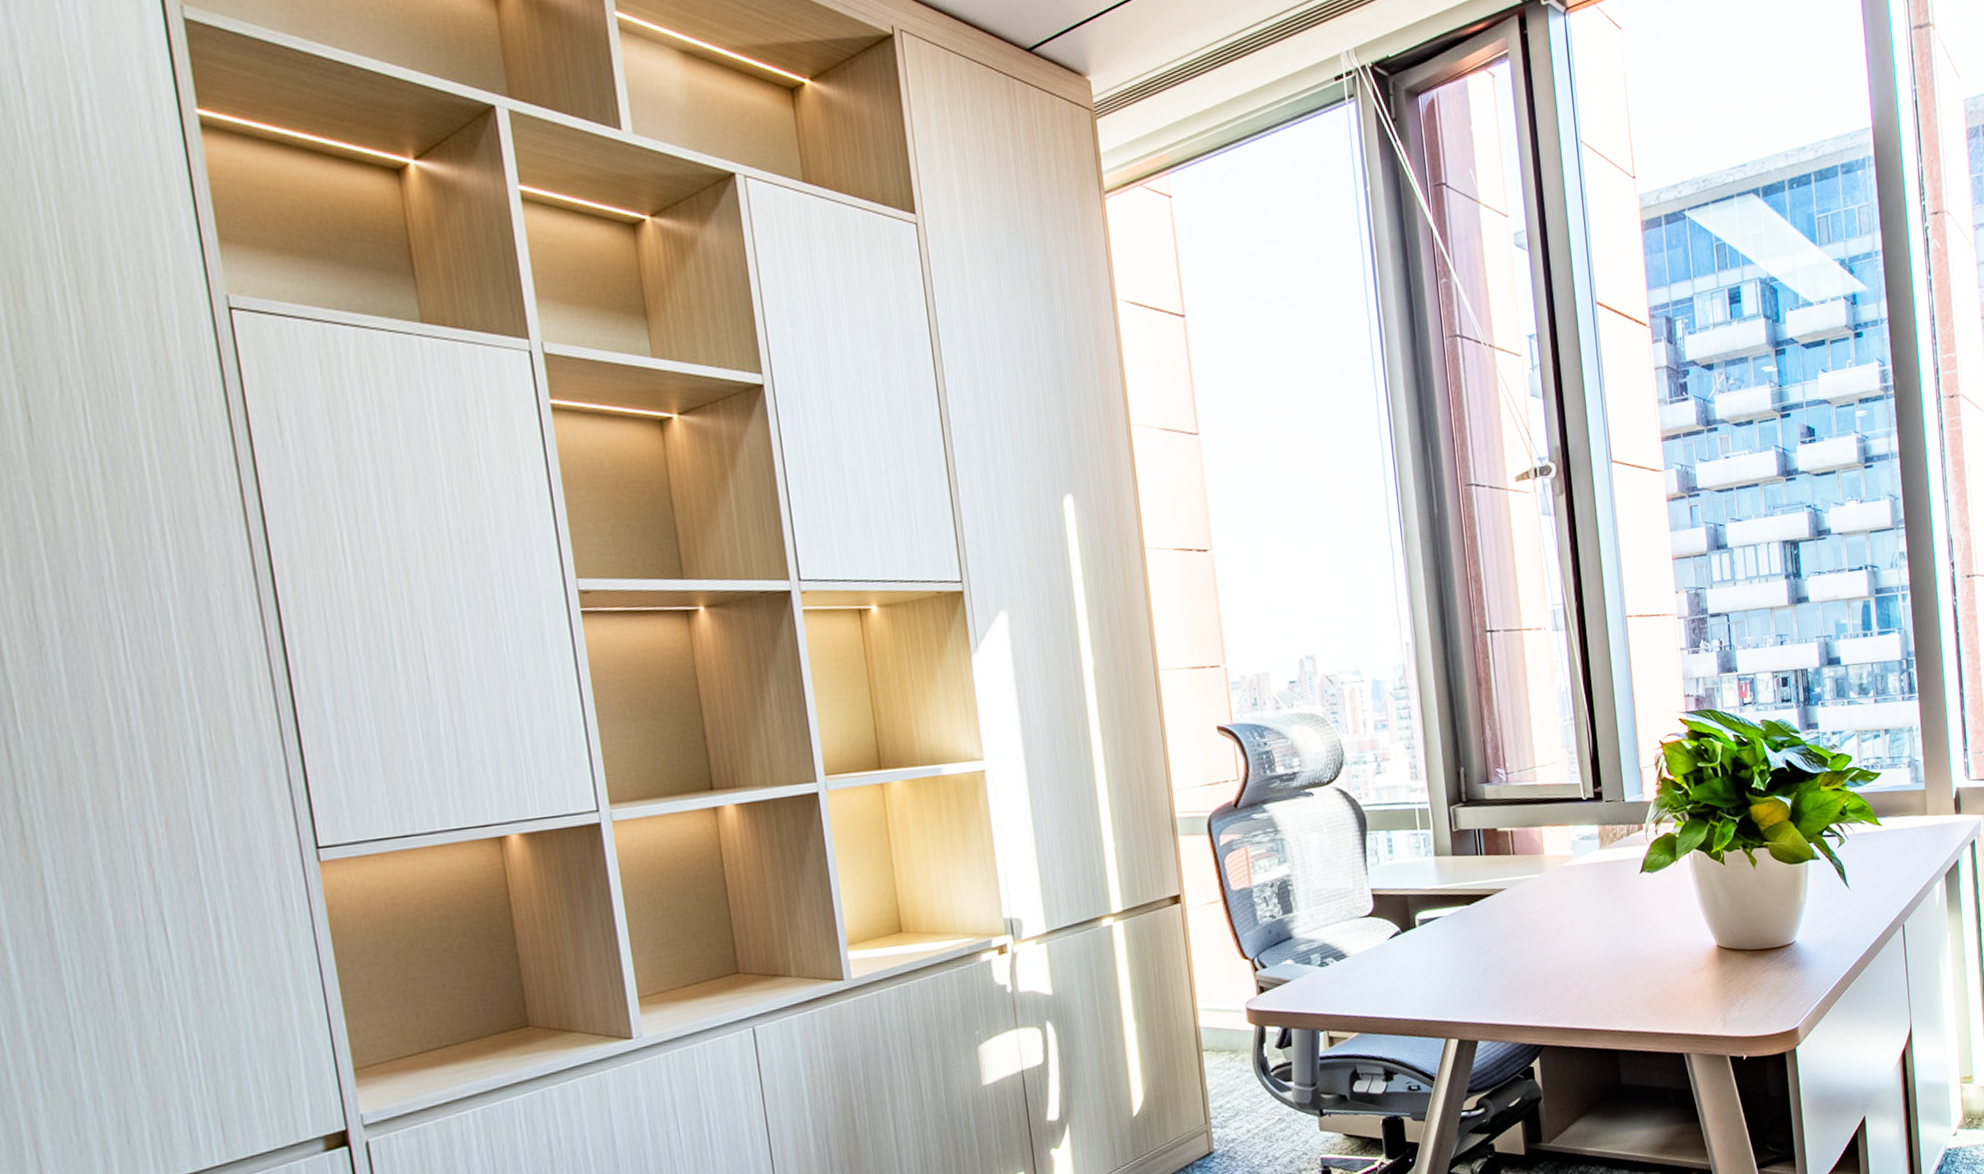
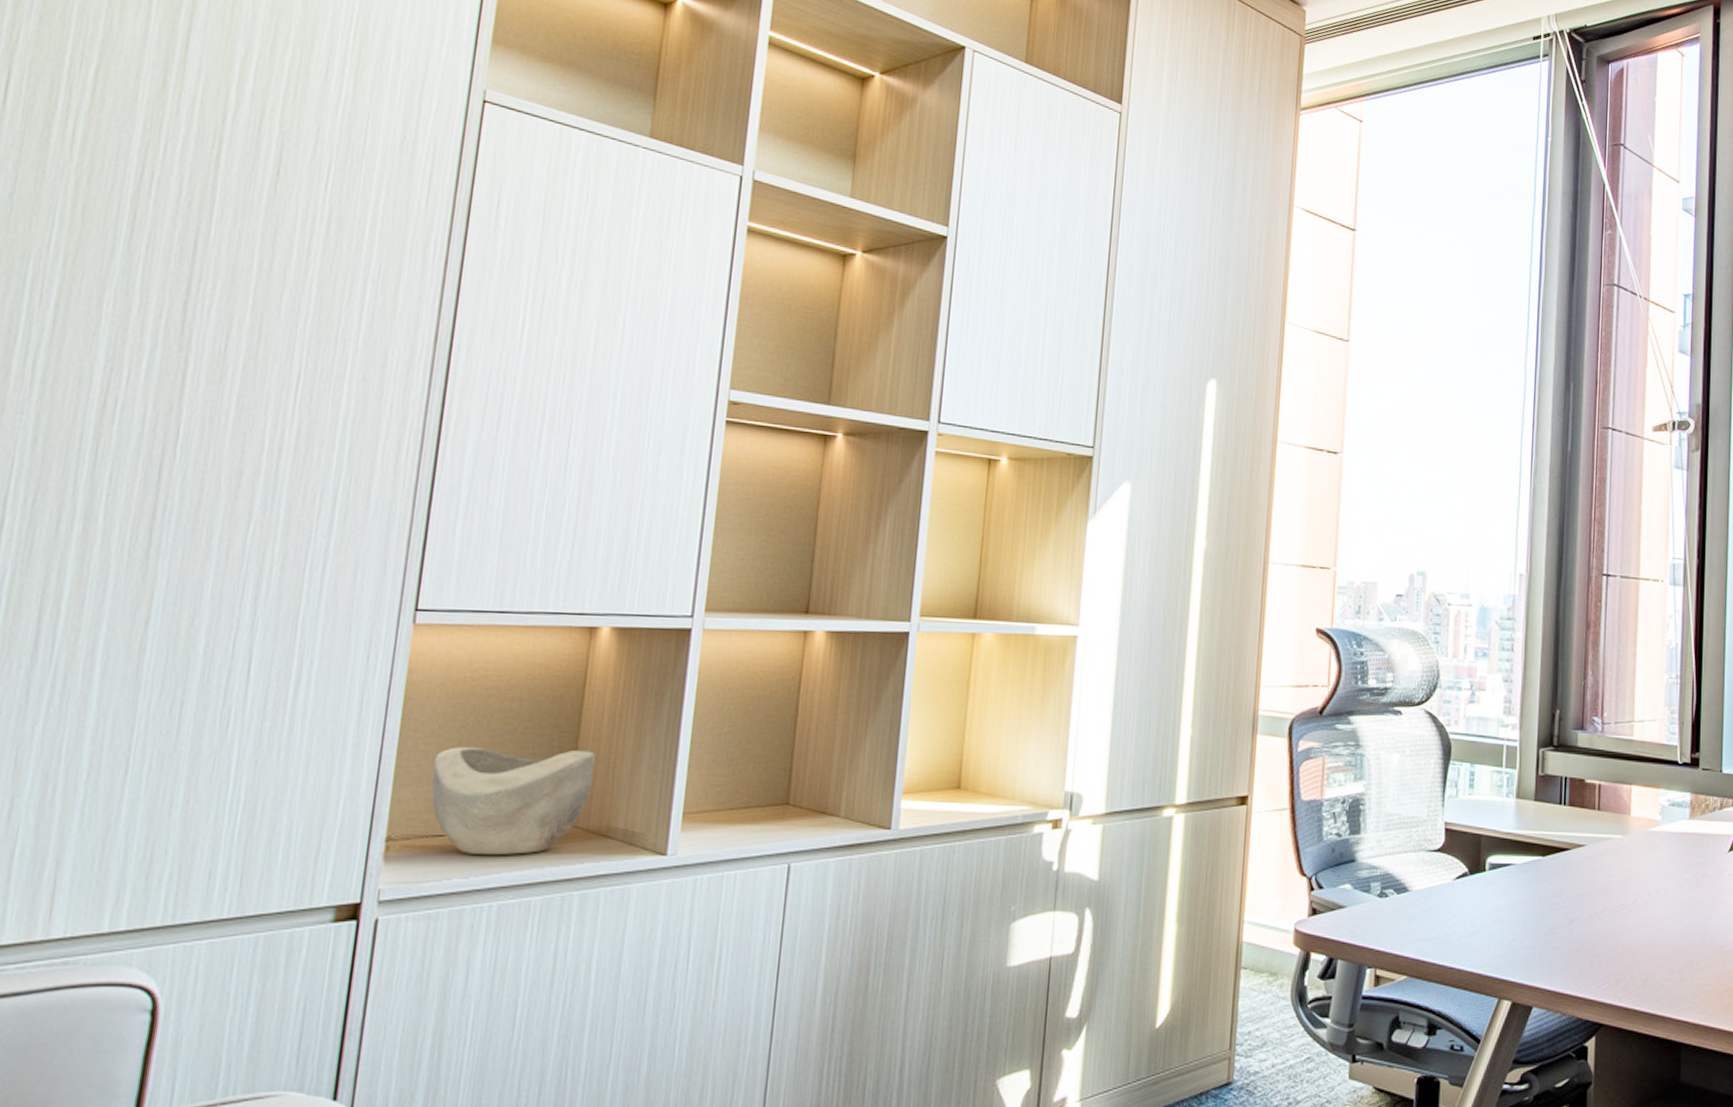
decorative bowl: none [378,954,542,1069] -> present [431,747,596,855]

